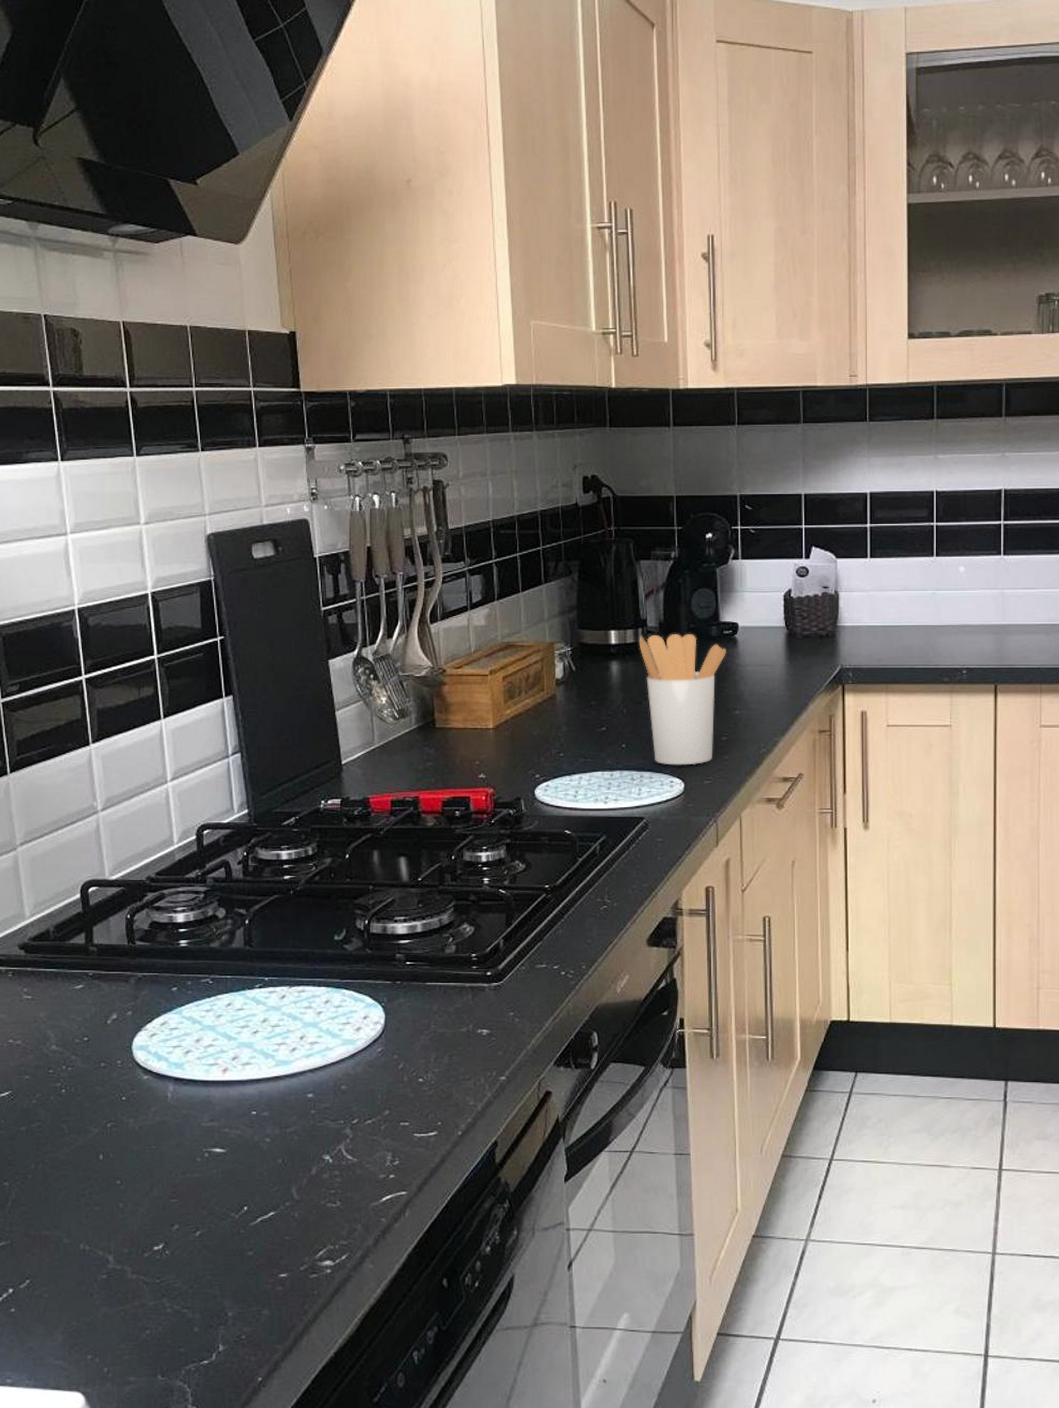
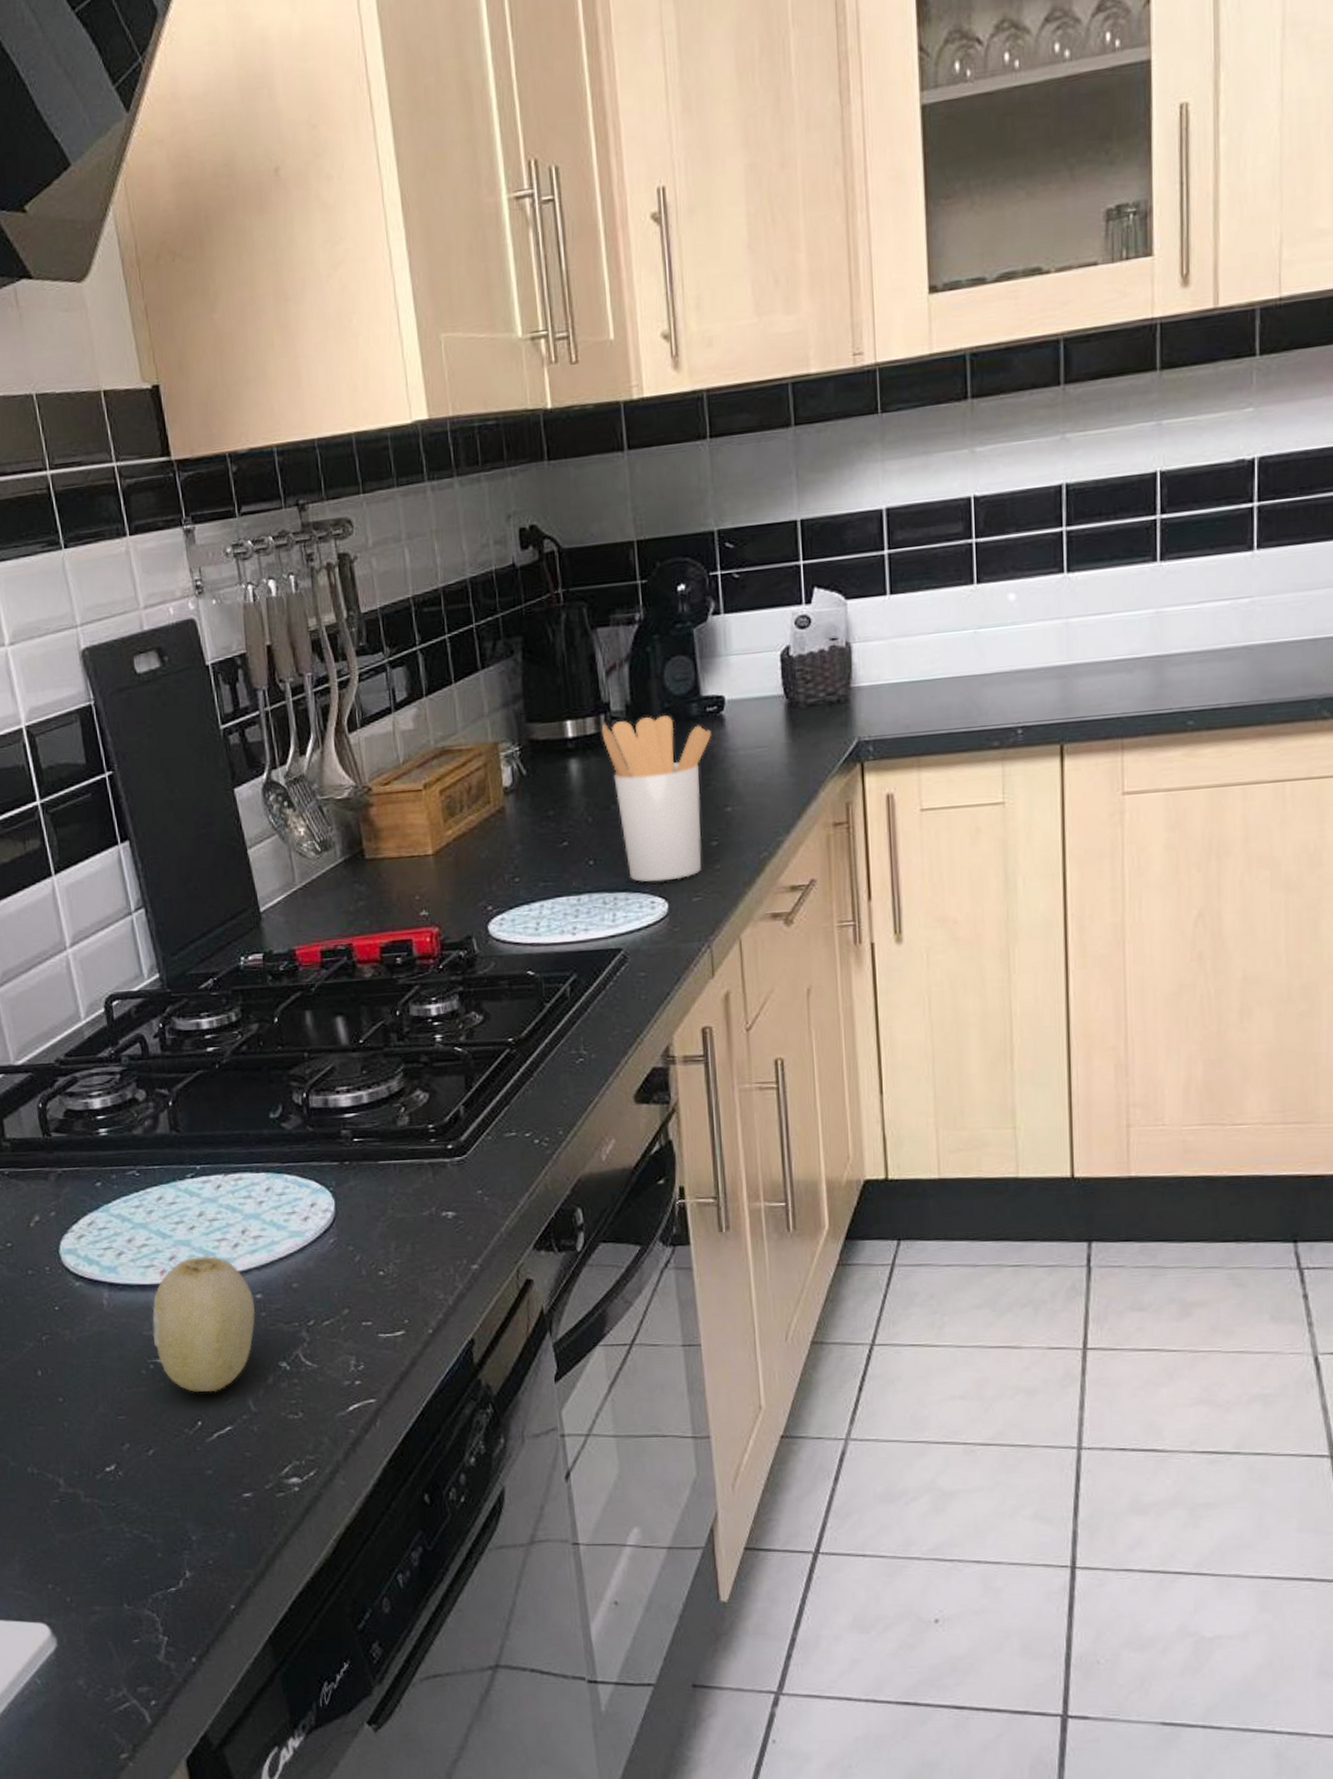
fruit: none [210,1057,306,1180] -> present [152,1255,256,1393]

